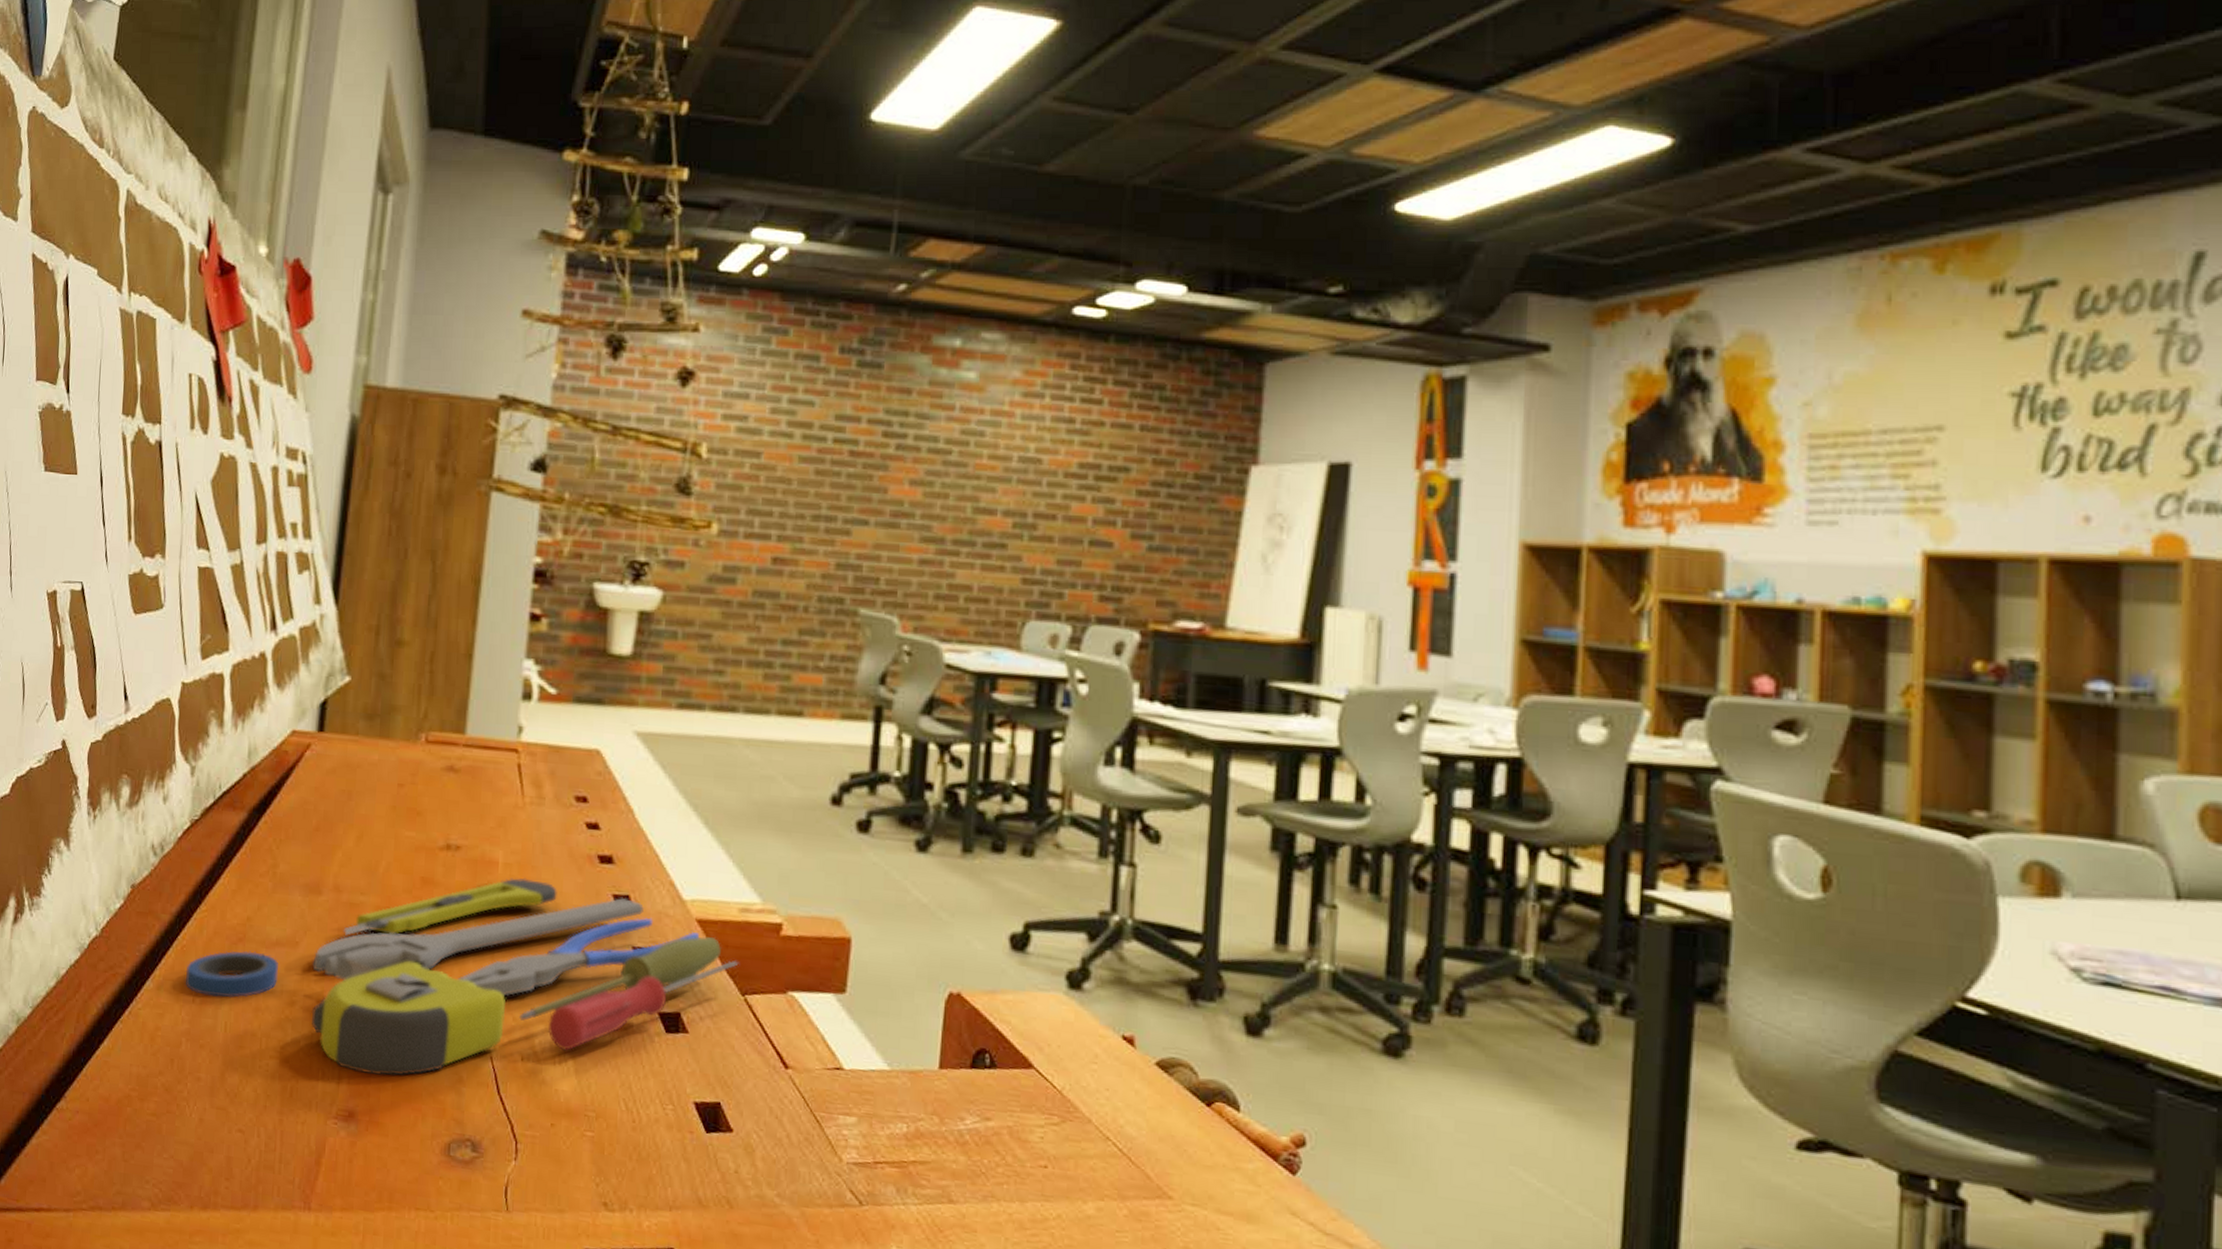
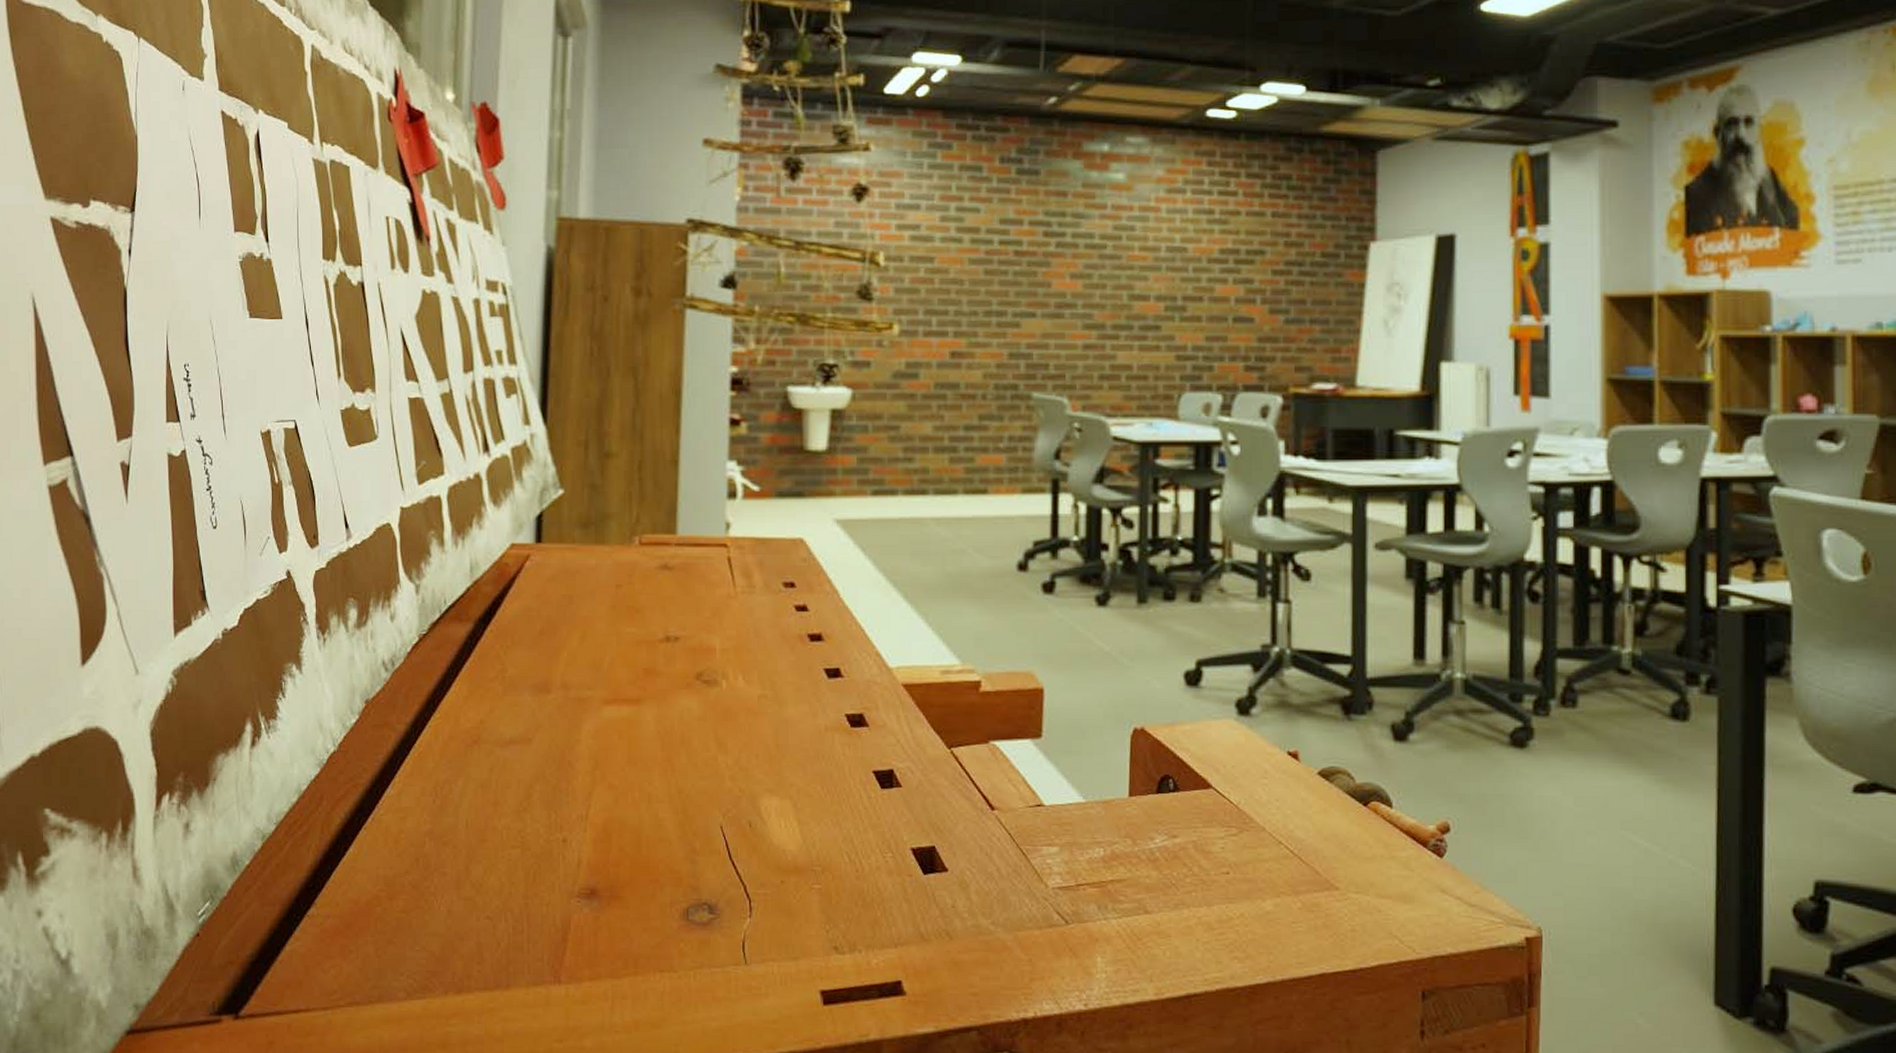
tool set: present [185,877,739,1076] -> none [424,660,944,854]

